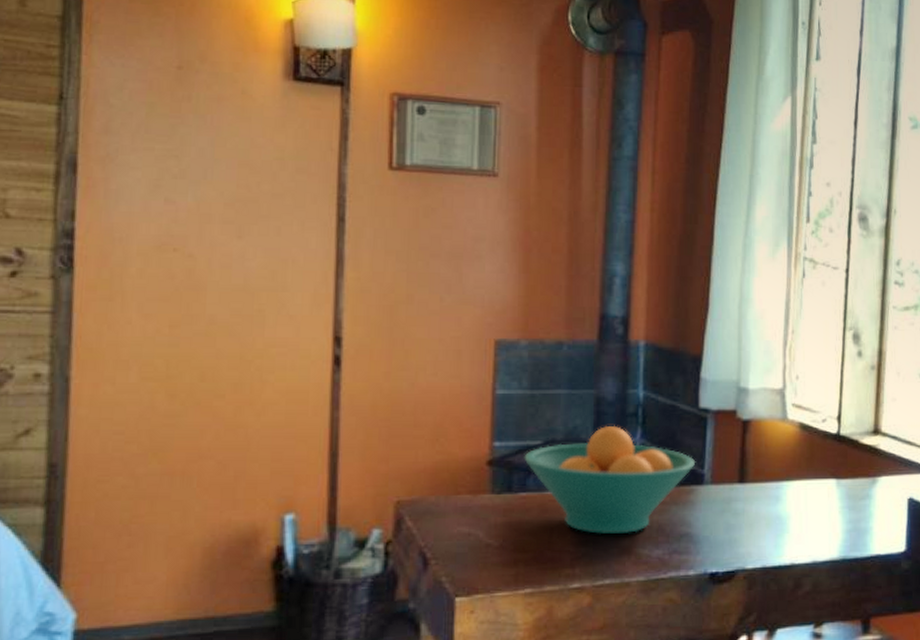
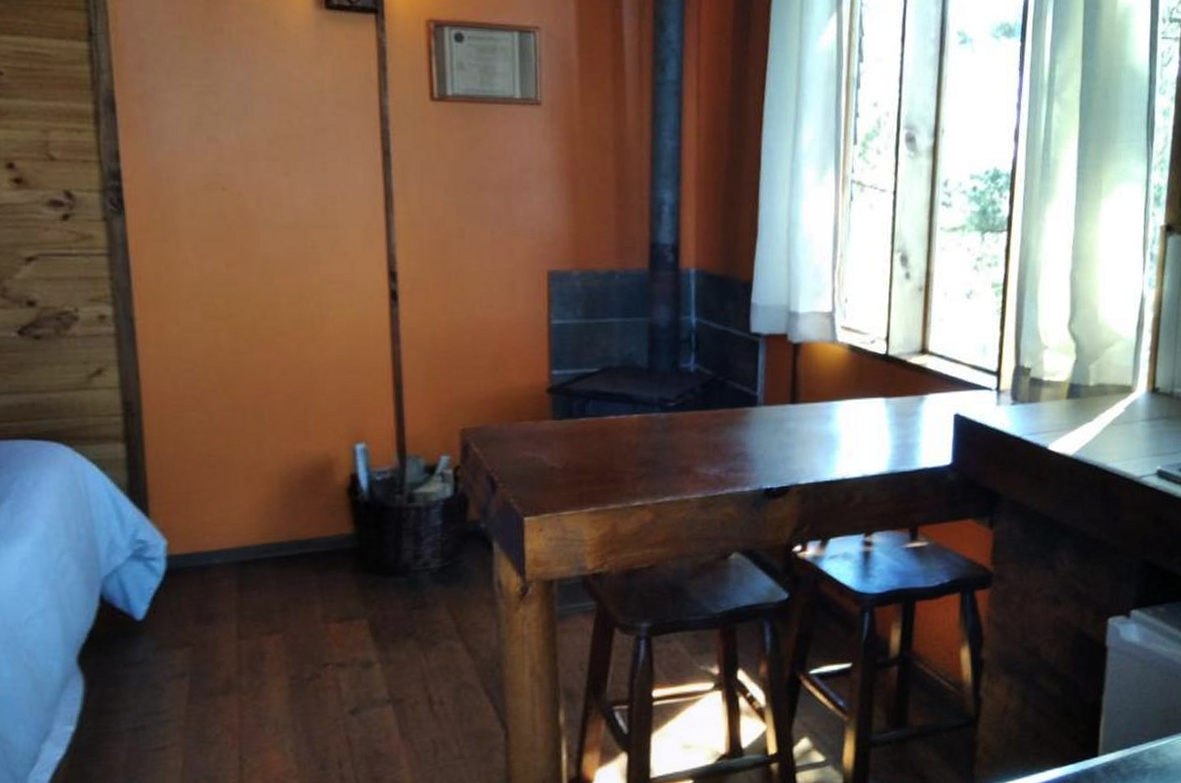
fruit bowl: present [524,425,696,534] -> none [582,351,749,455]

